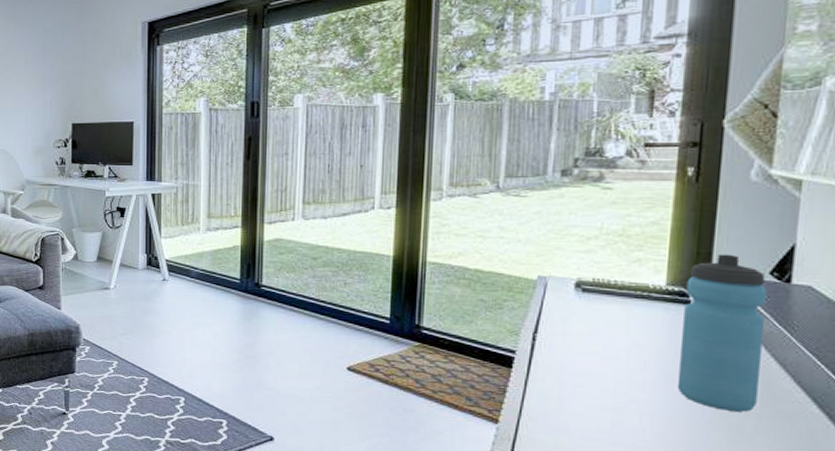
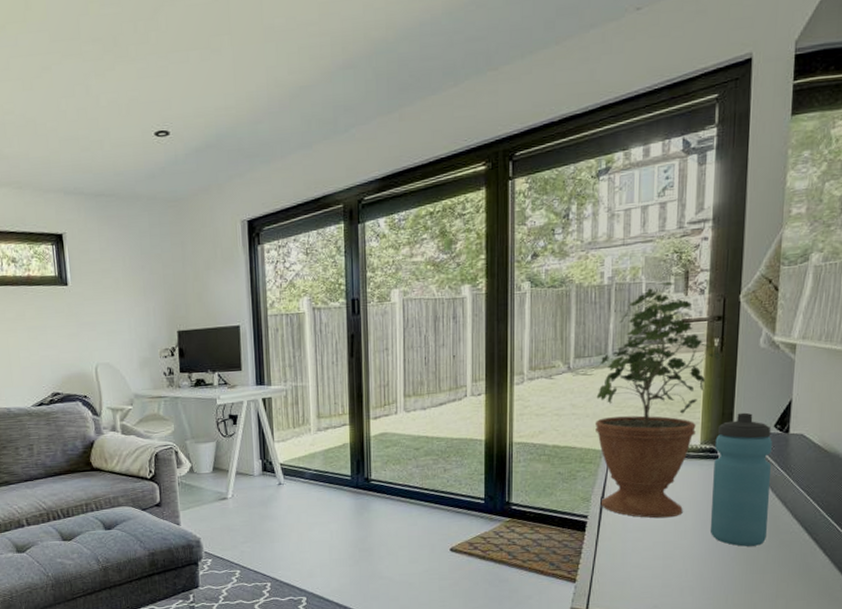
potted plant: none [527,100,696,365] -> present [594,281,721,519]

